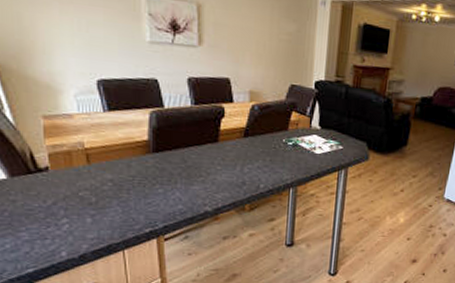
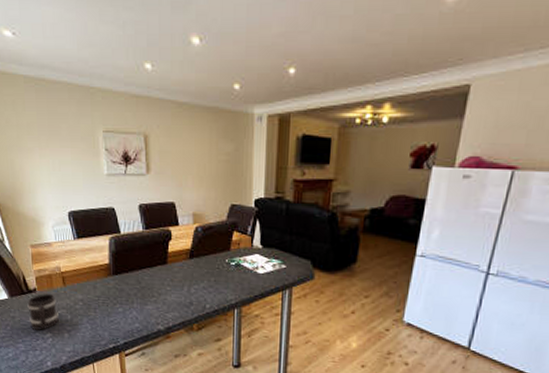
mug: none [35,172,79,216] -> present [27,293,59,330]

